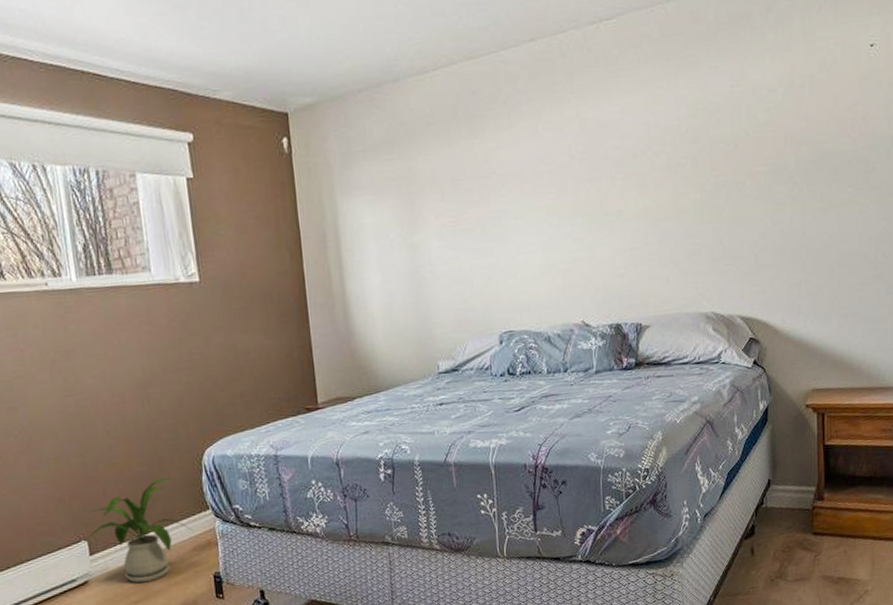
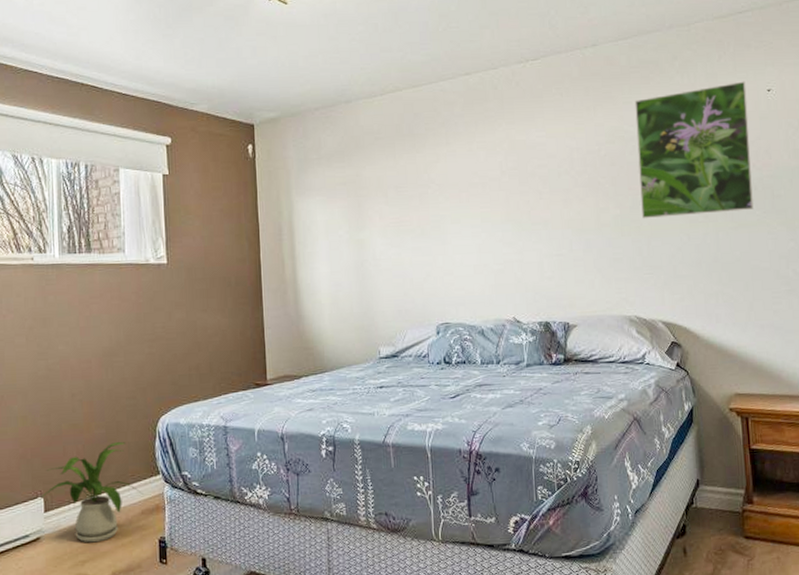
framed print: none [721,35,847,204] -> present [634,81,754,219]

